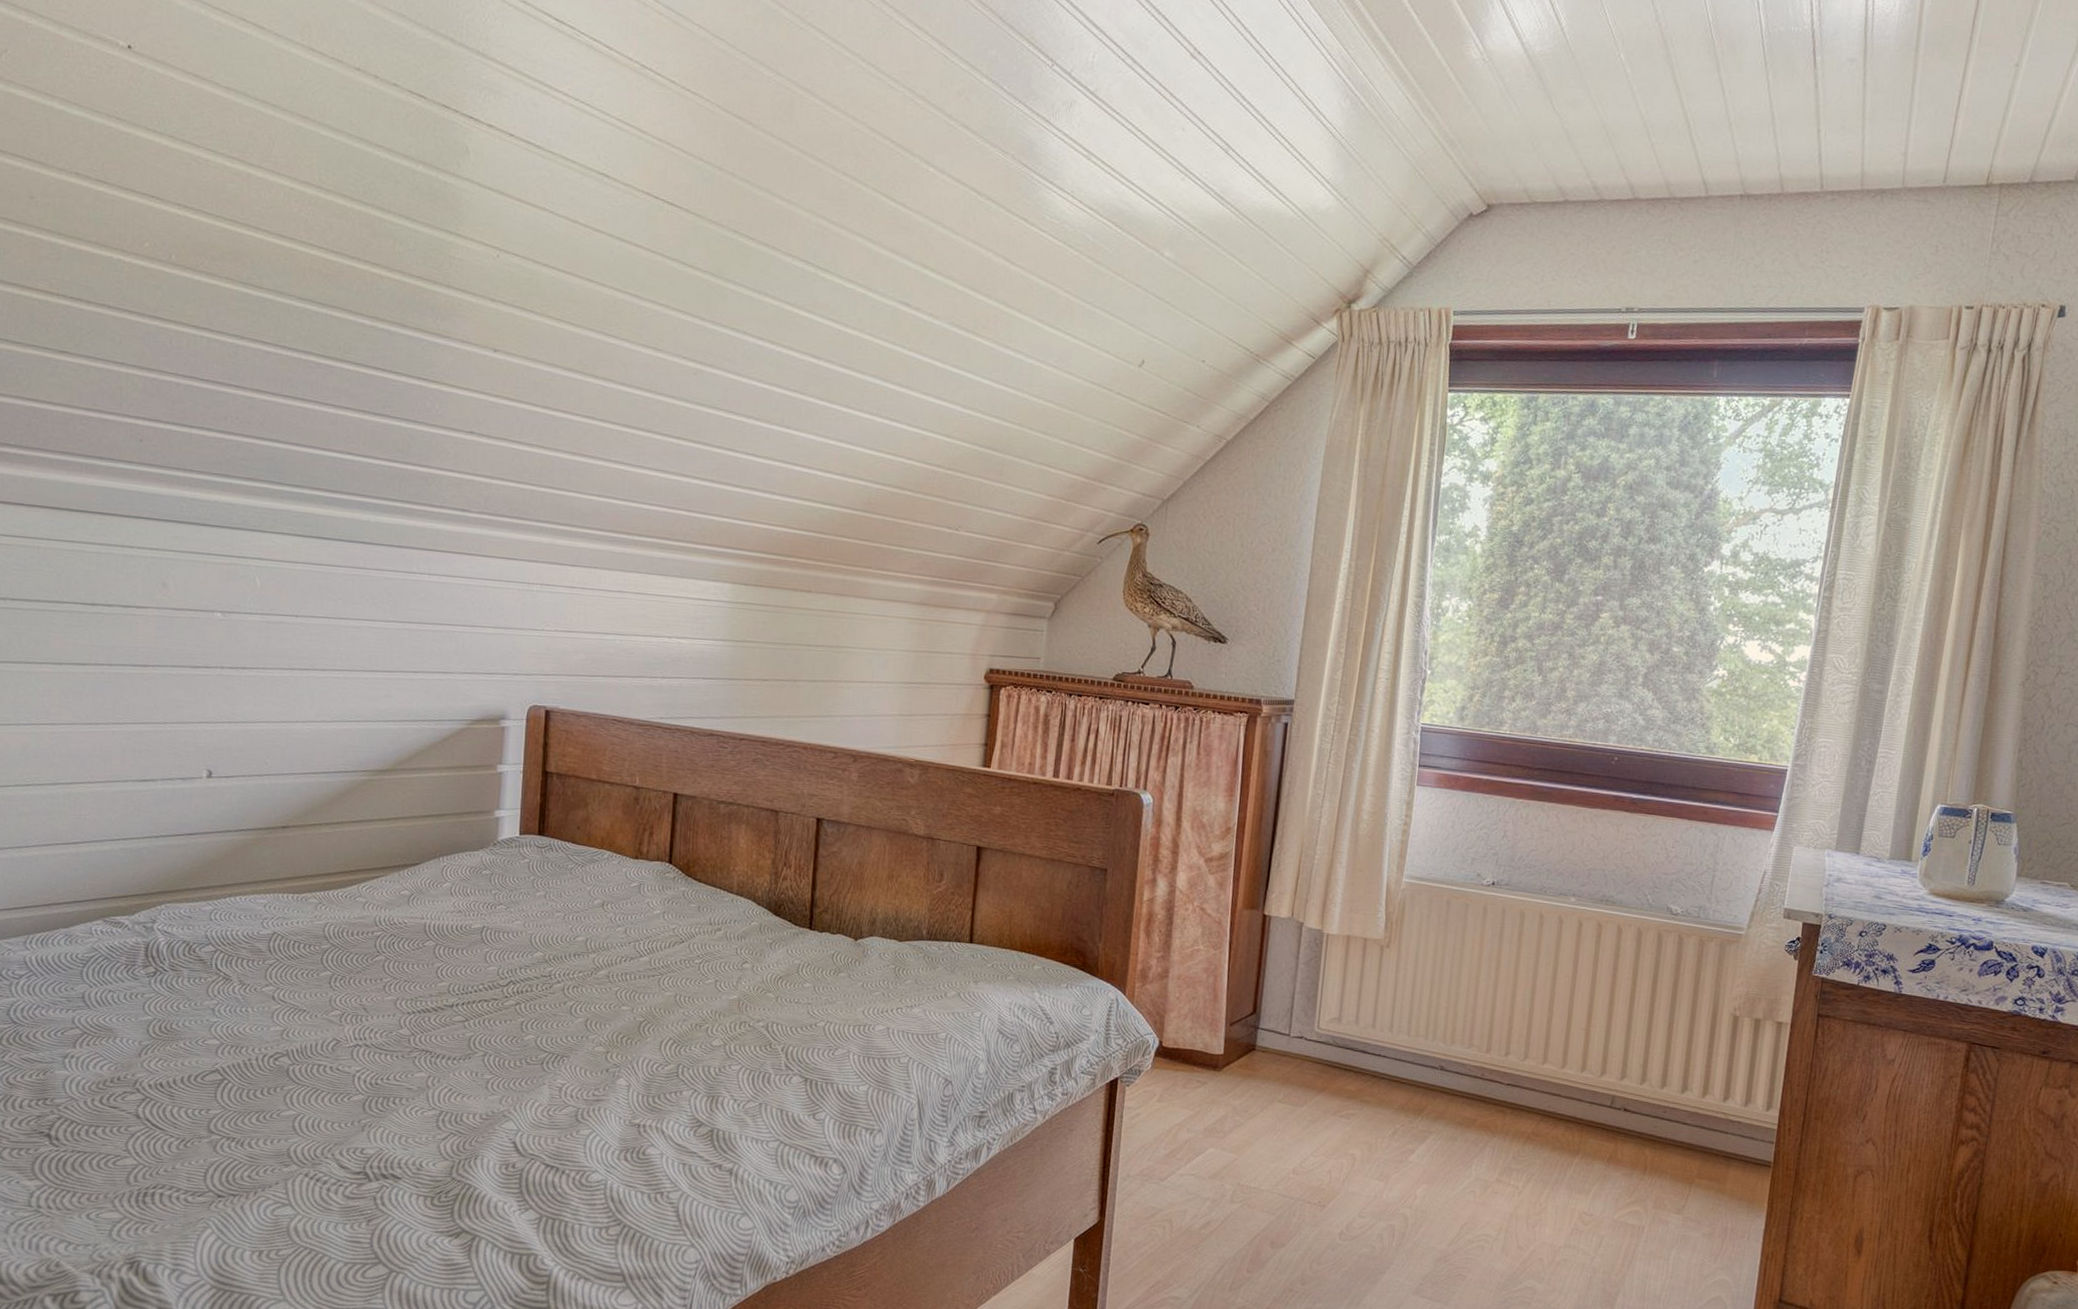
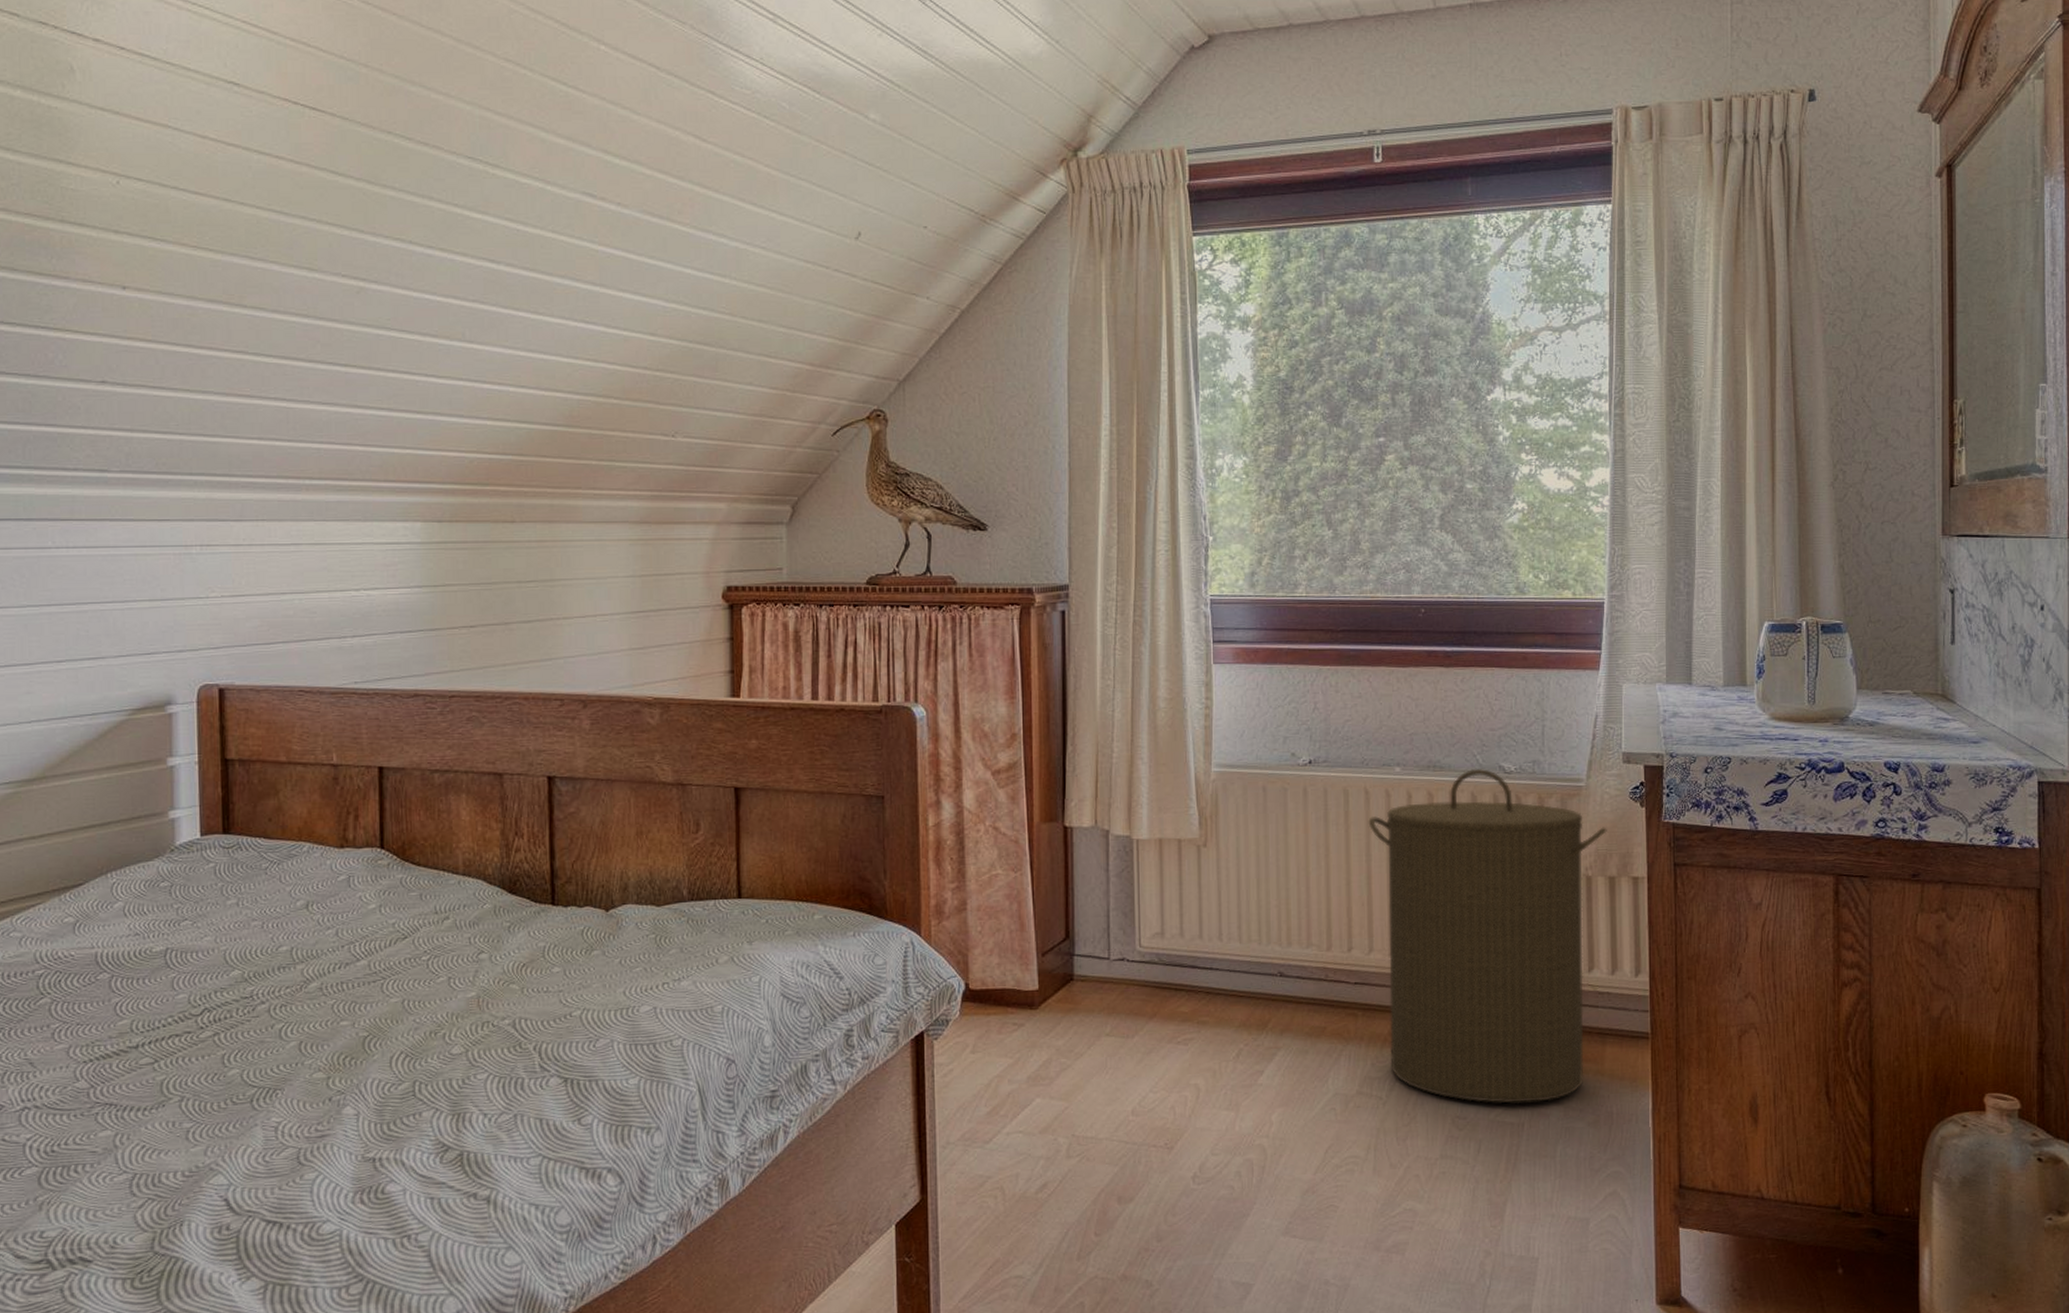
laundry hamper: none [1530,906,1760,1210] -> present [1368,768,1607,1104]

